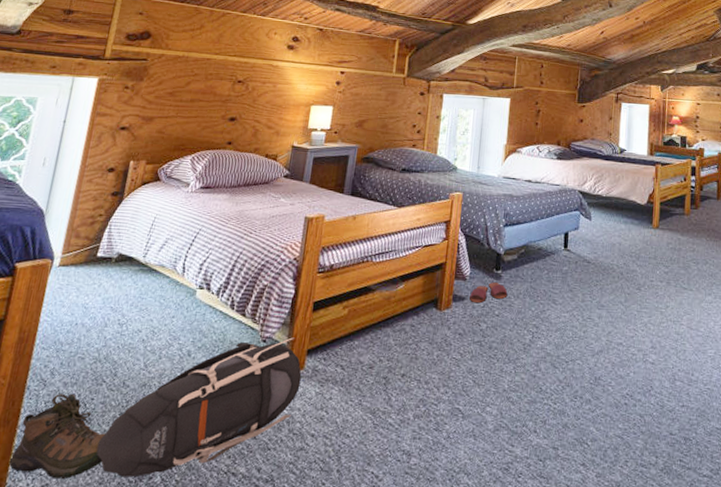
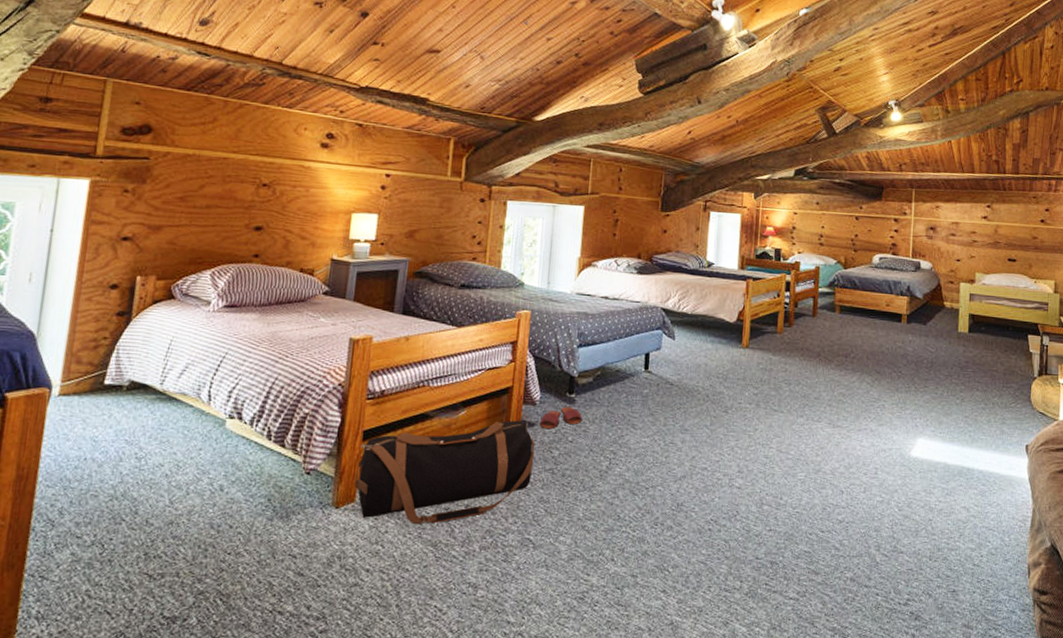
hiking boot: present [8,393,106,479] -> none [17,534,130,623]
backpack: present [96,337,302,478] -> none [119,469,353,620]
duffel bag: none [303,294,466,392] -> present [353,420,536,524]

